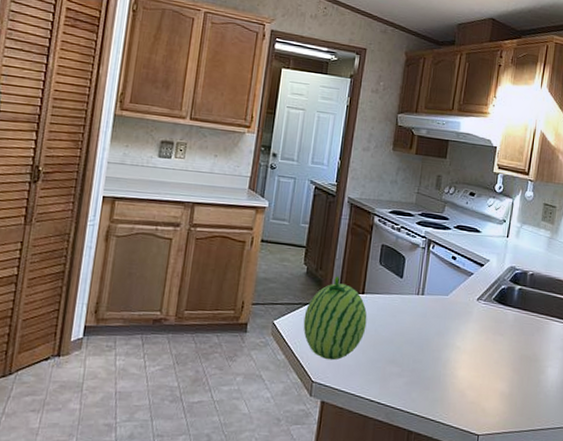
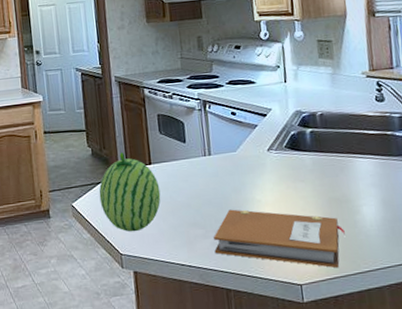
notebook: none [405,351,528,423] -> present [214,209,345,268]

